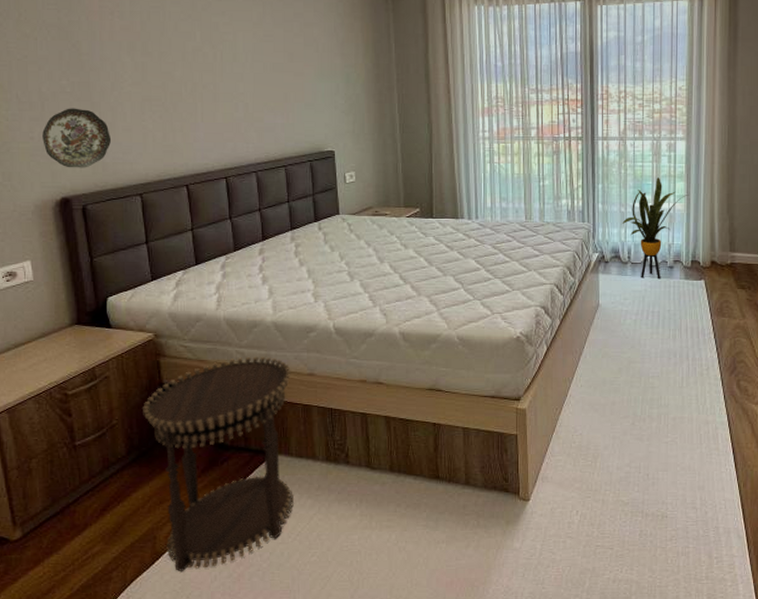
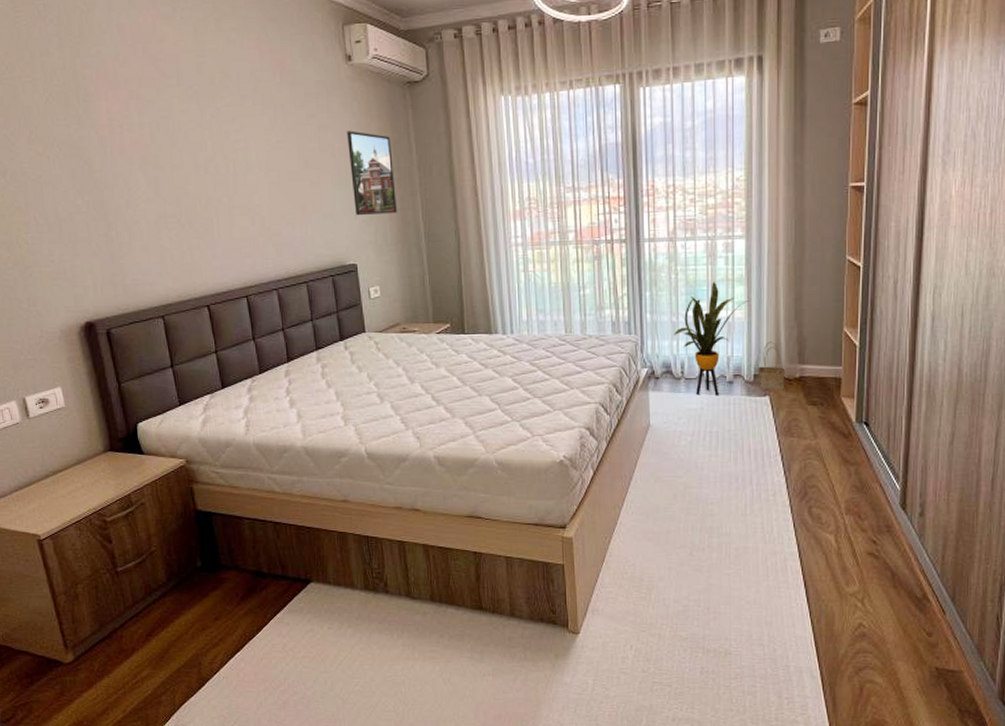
decorative plate: present [42,108,112,168] -> none [62,228,130,291]
side table: present [143,356,294,572] -> none [179,482,334,698]
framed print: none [331,29,375,107] -> present [347,131,397,216]
basket: none [694,231,719,275] -> present [757,341,785,390]

